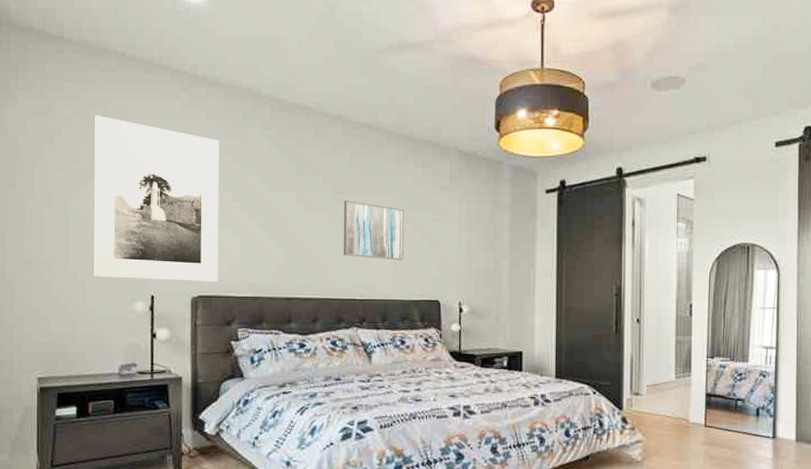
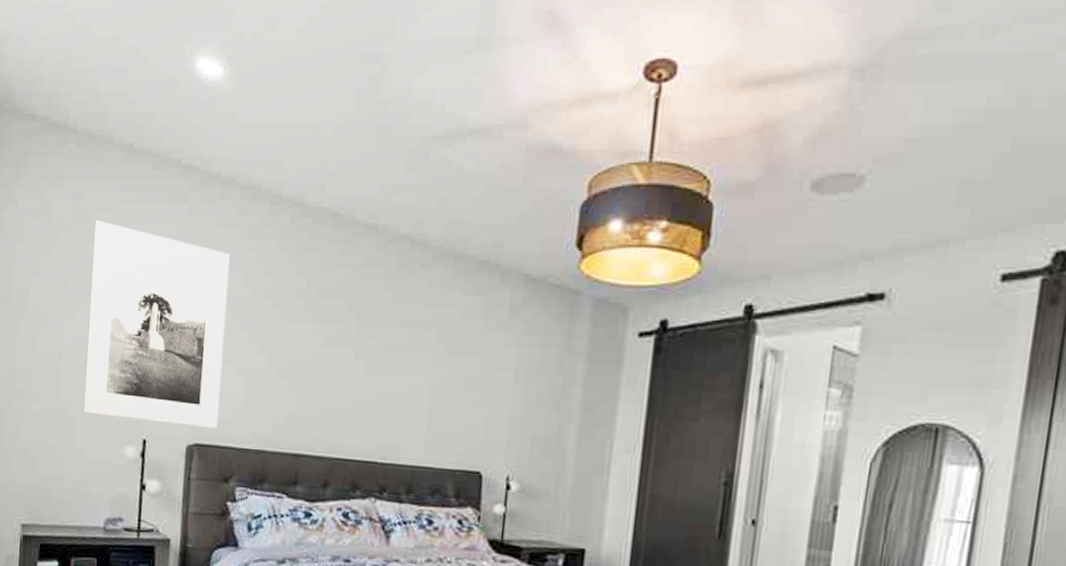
wall art: present [343,199,405,260] -> none [365,334,447,417]

